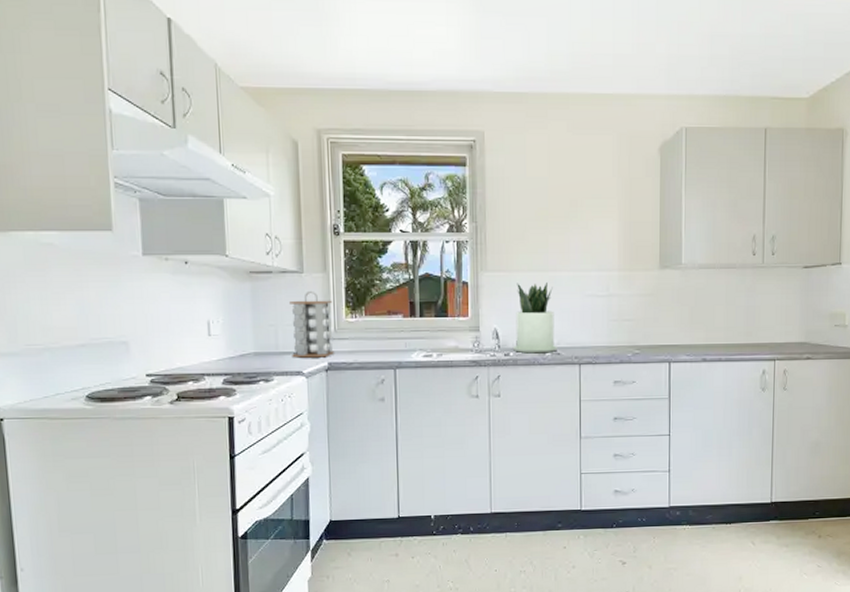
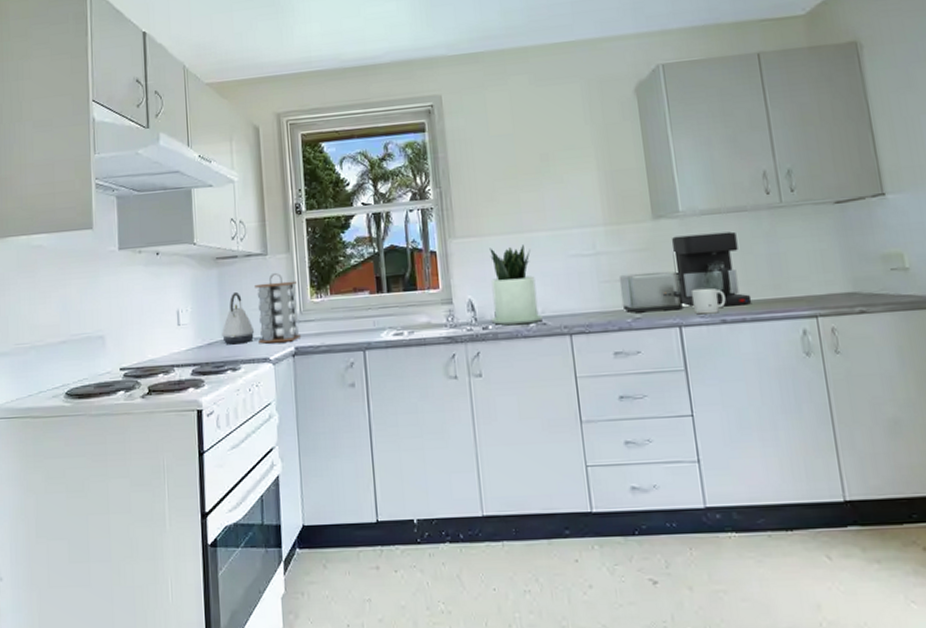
kettle: none [255,306,289,357] -> present [222,291,255,345]
toaster: none [625,314,677,349] -> present [618,271,684,313]
coffee maker: none [672,285,728,348] -> present [671,231,752,307]
mug: none [681,331,708,353] -> present [690,287,726,315]

